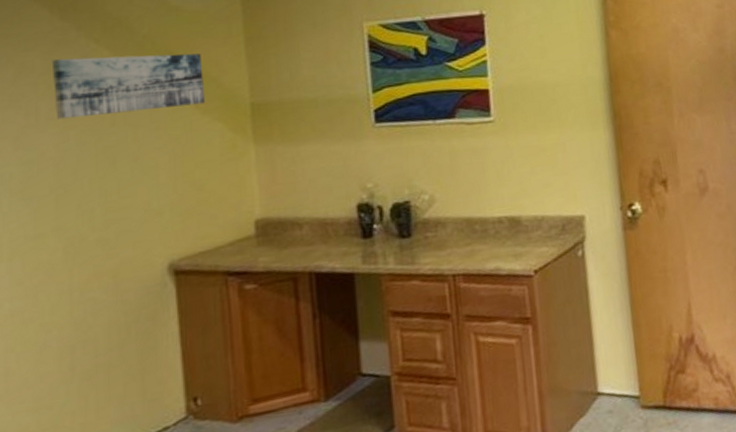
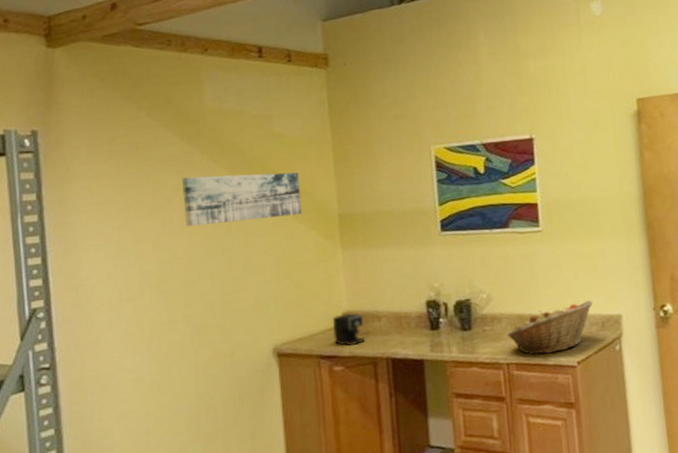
coffee maker: none [243,220,289,260] -> present [333,313,370,346]
fruit basket: none [453,200,553,265] -> present [507,300,594,355]

